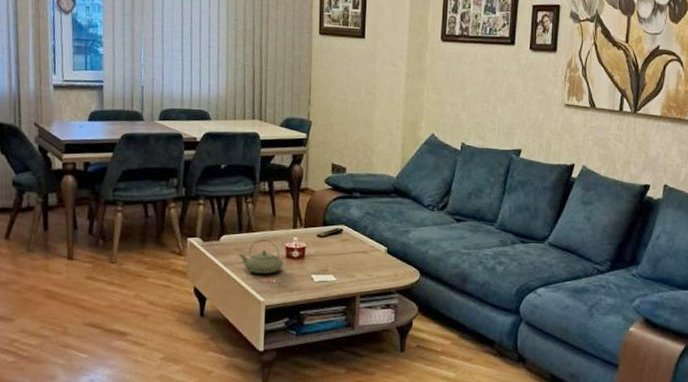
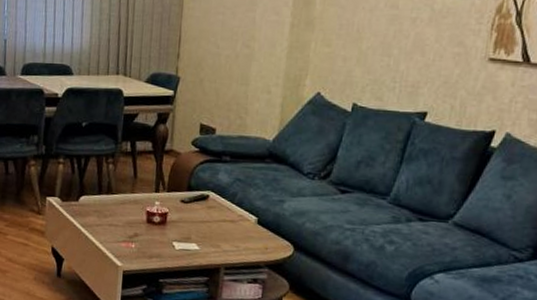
teapot: present [239,239,284,274] -> none [98,202,145,239]

